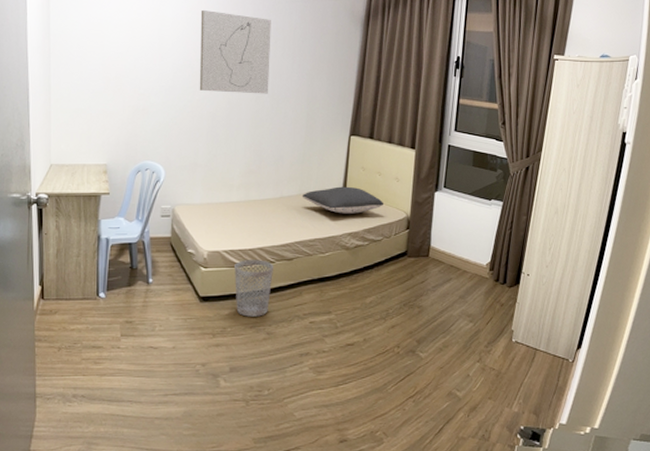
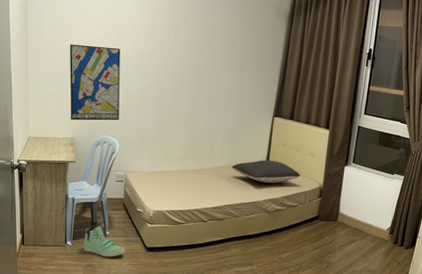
wall art: none [102,52,165,143] -> present [69,44,120,121]
sneaker: none [120,272,174,311] -> present [83,226,125,257]
wall art: present [199,9,271,94] -> none [148,8,209,81]
wastebasket: present [235,260,274,317] -> none [175,219,207,265]

